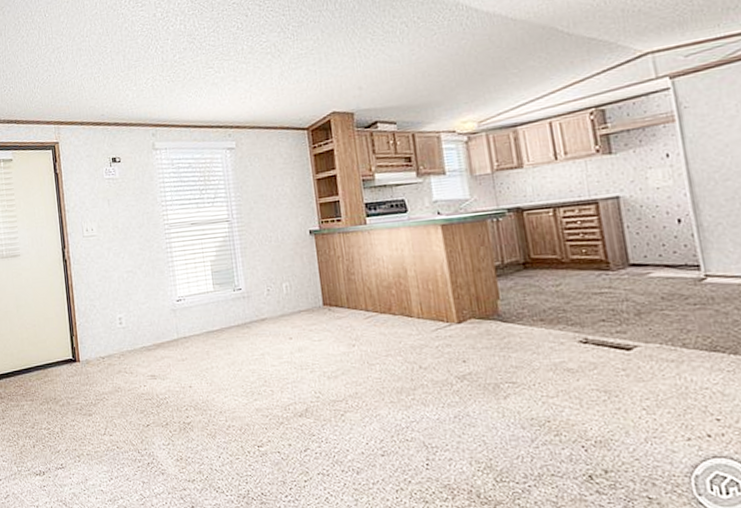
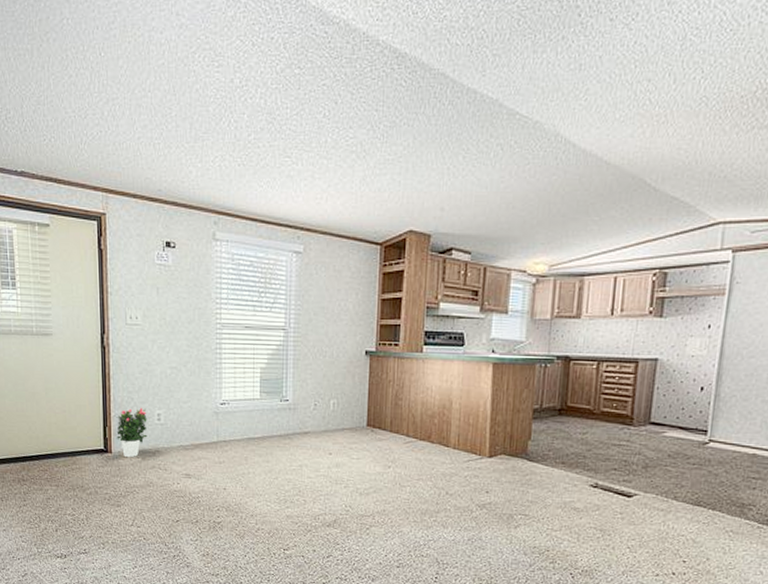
potted flower: none [81,313,112,364] -> present [116,407,148,457]

